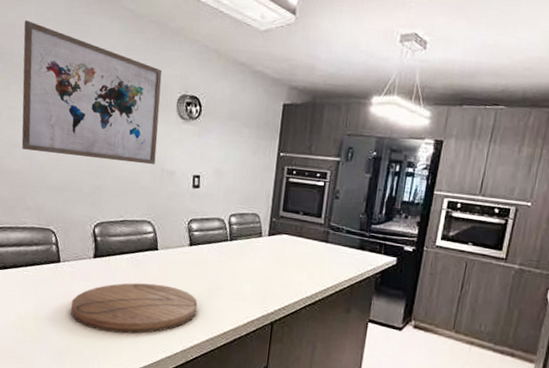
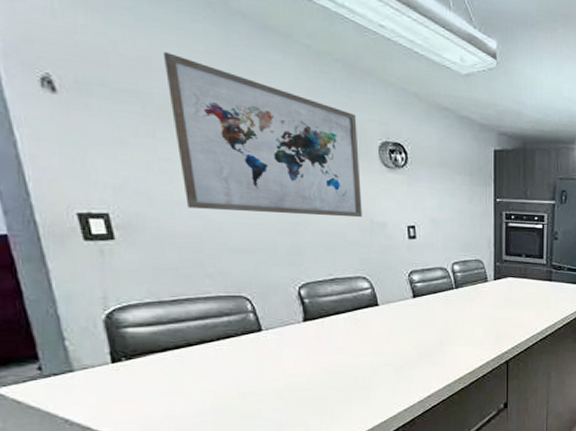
cutting board: present [71,282,198,334] -> none [283,340,430,396]

